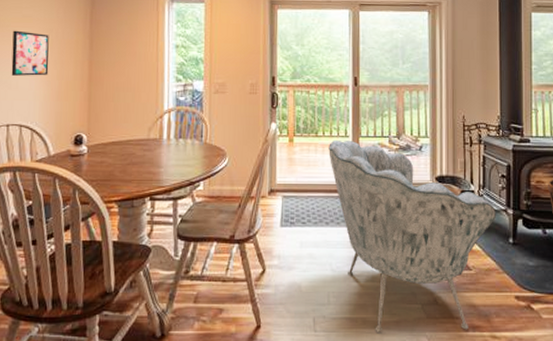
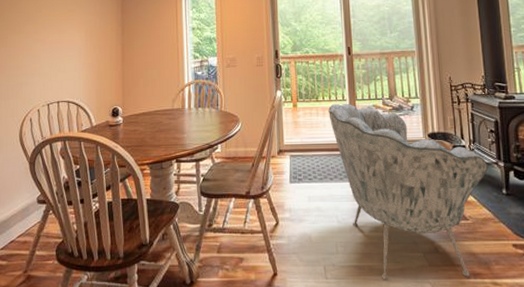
wall art: present [11,30,49,76] -> none [60,23,90,60]

